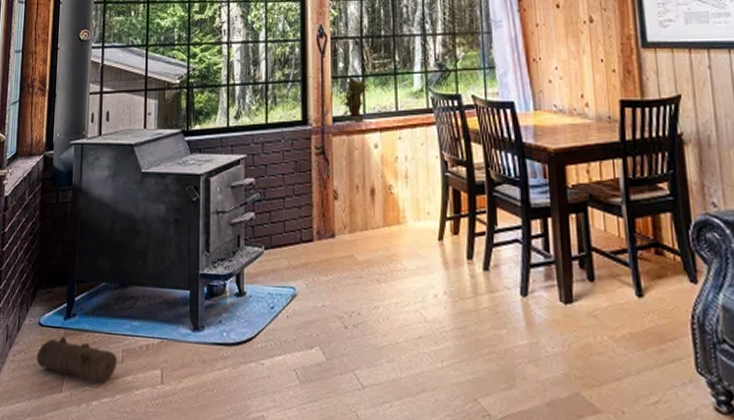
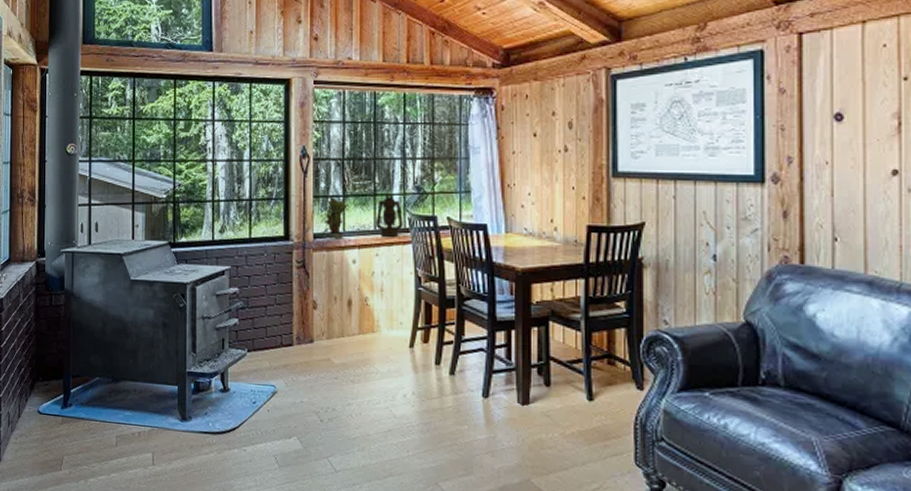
decorative log: present [36,336,118,383] -> none [37,423,112,464]
lantern: none [396,72,426,118] -> present [375,194,403,237]

